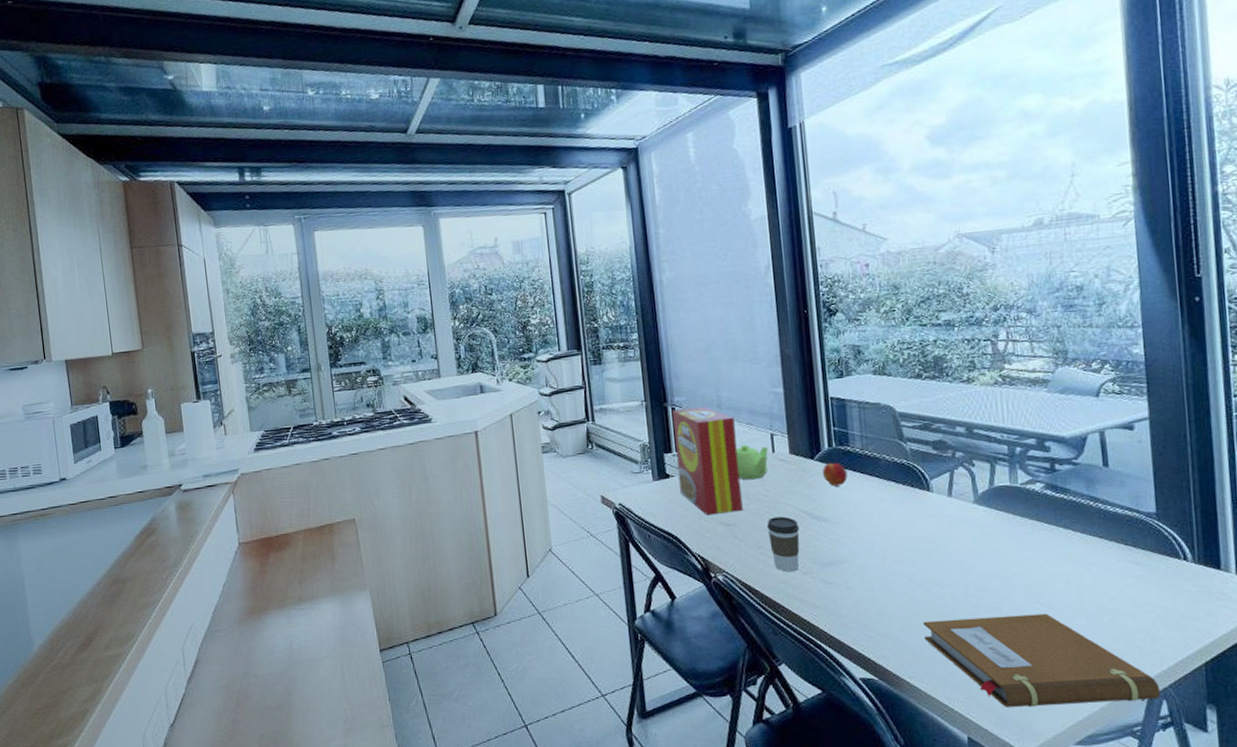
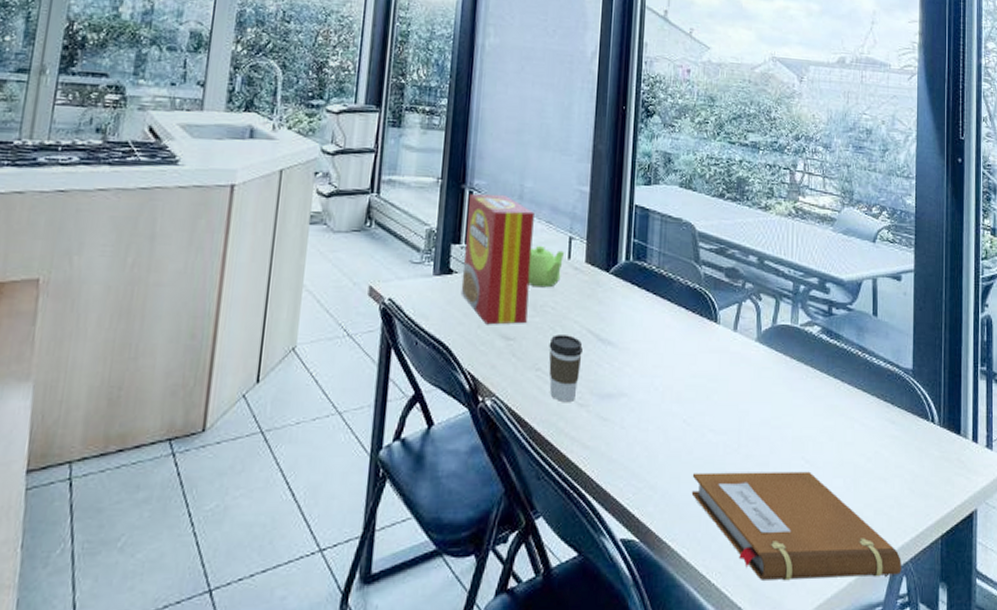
peach: present [822,462,848,487] -> none [615,278,640,306]

